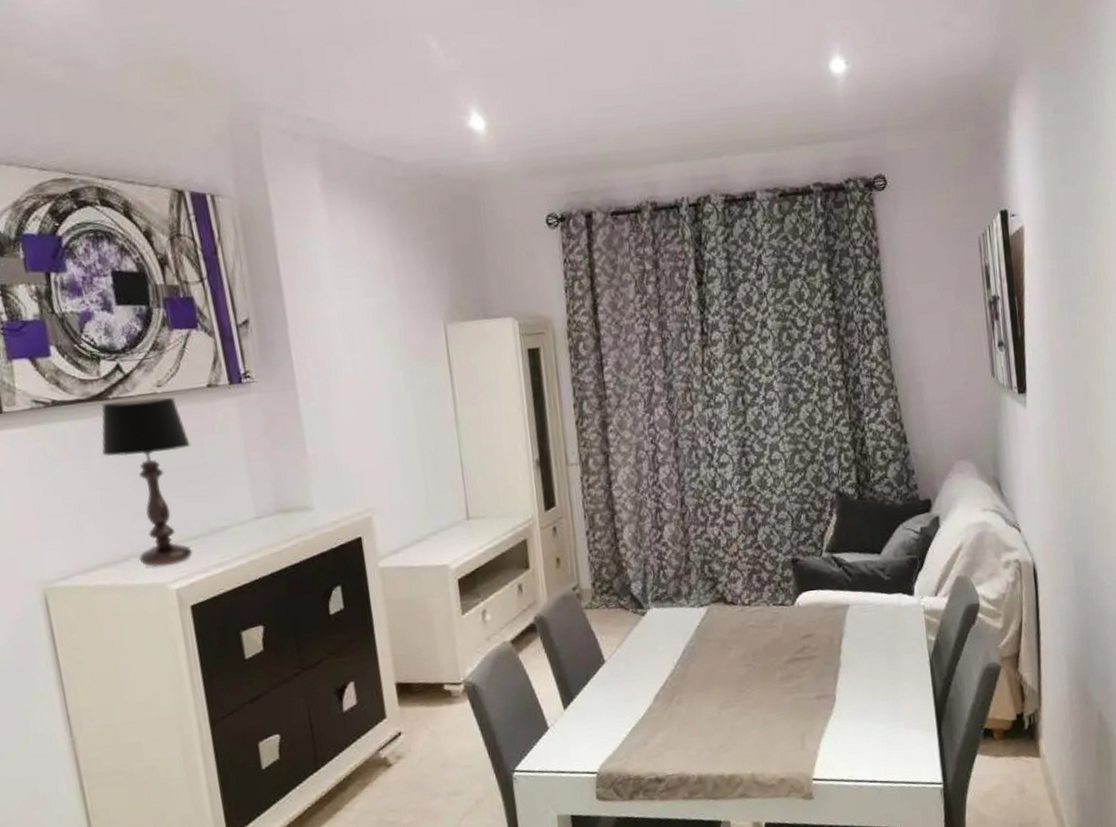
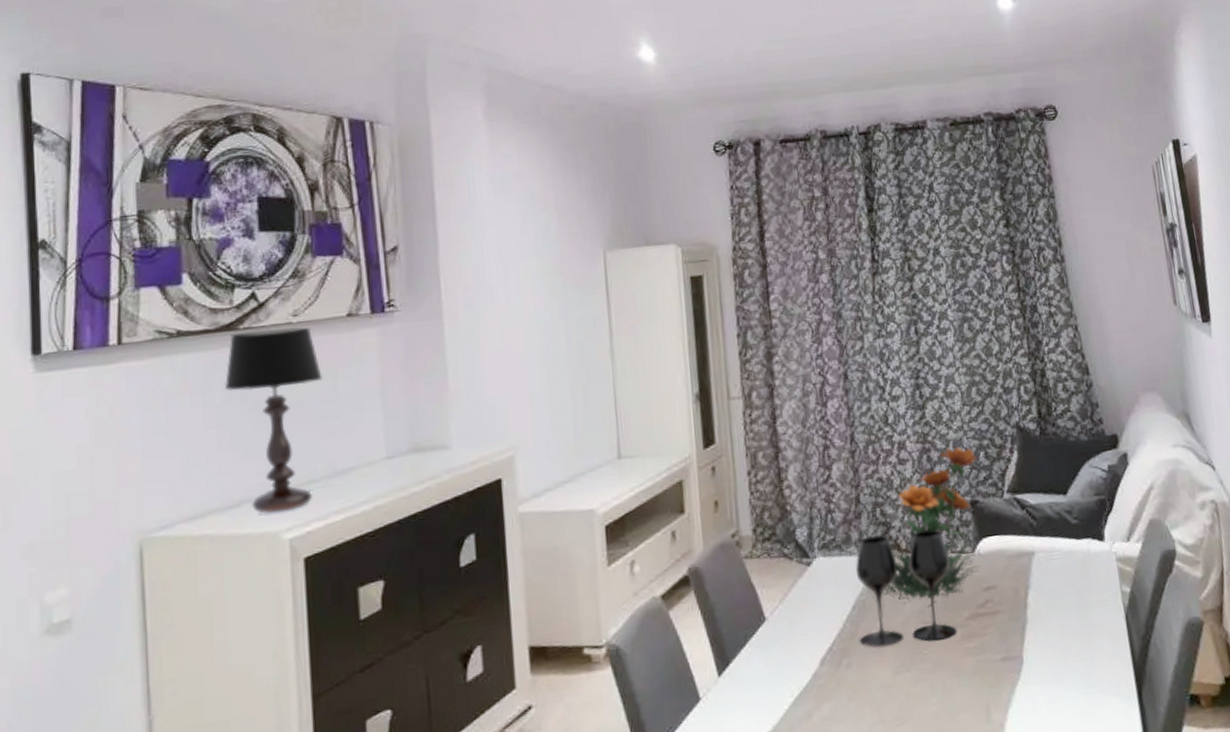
wine glass: none [685,584,776,686] -> present [855,529,957,648]
flower plant: none [711,510,800,646] -> present [884,447,979,600]

